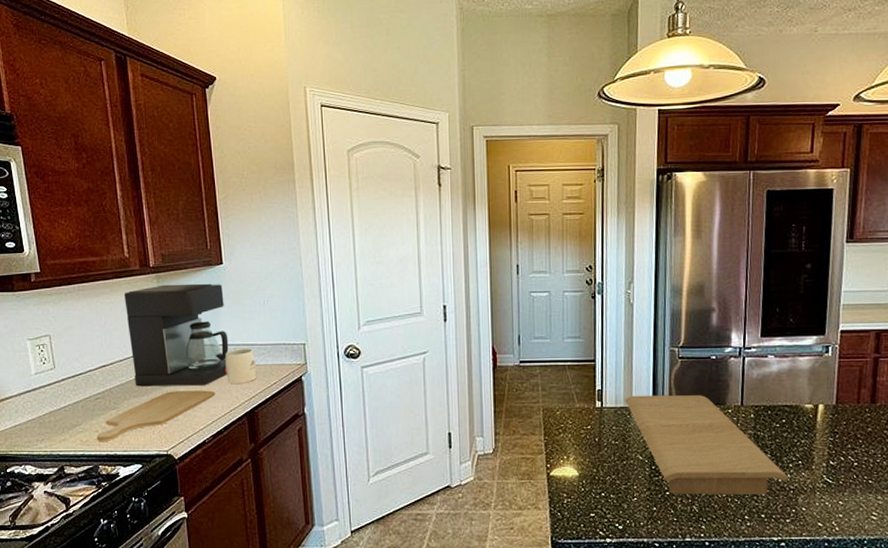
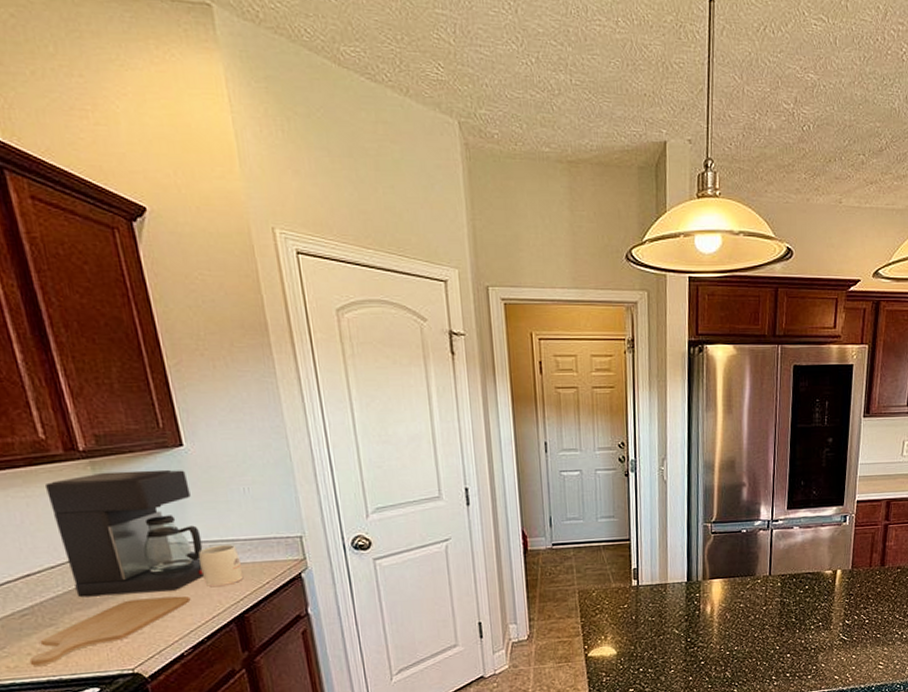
cutting board: present [625,395,789,495] -> none [660,568,811,663]

